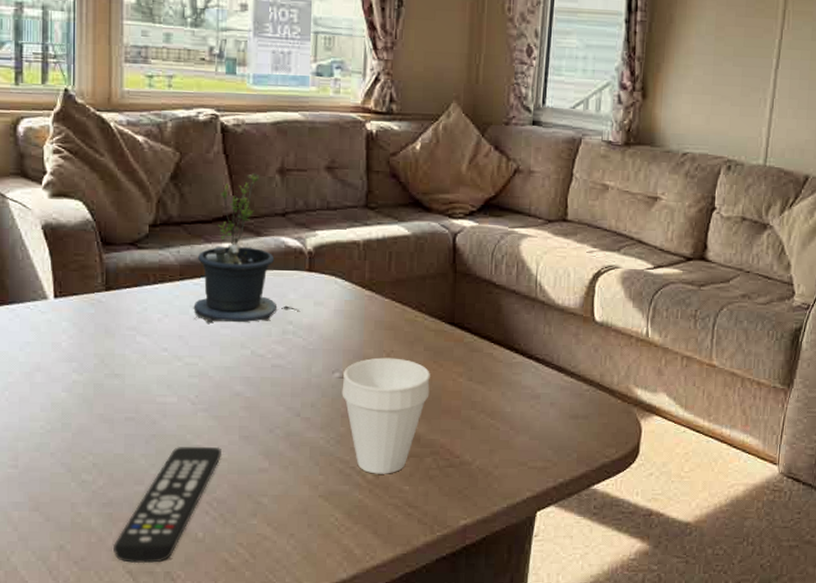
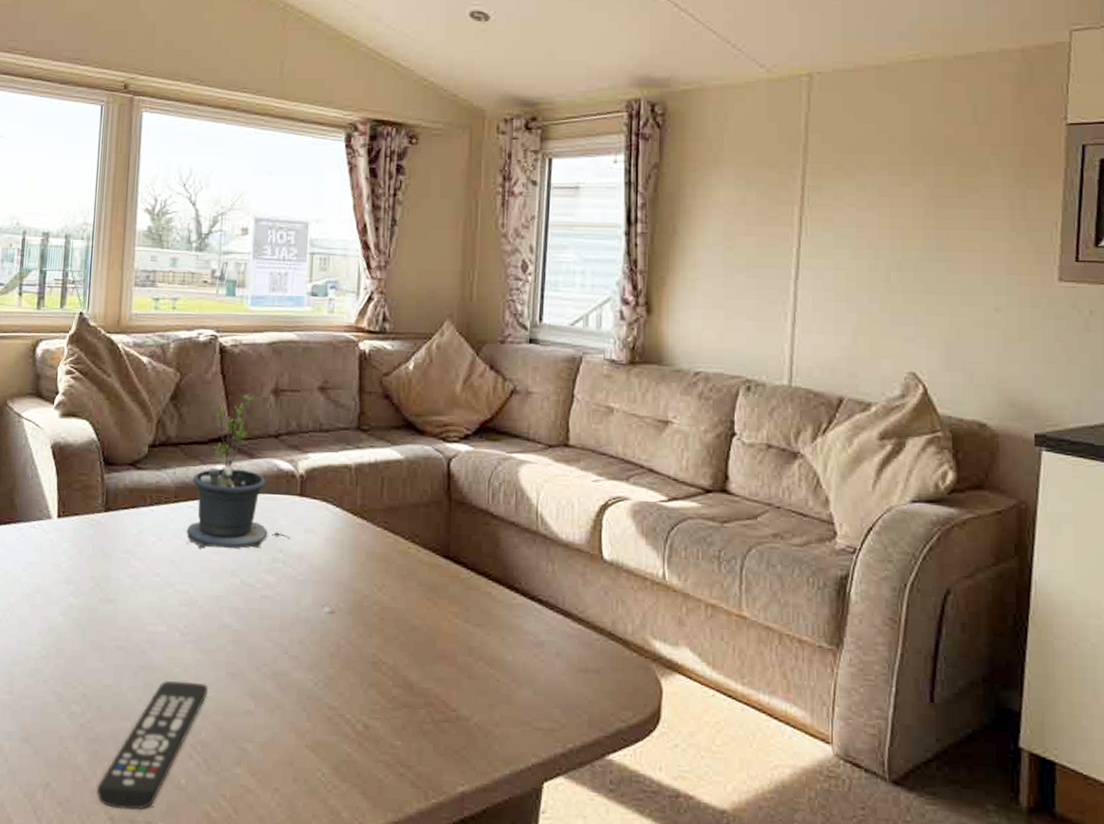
cup: present [342,357,430,474] -> none [331,592,424,726]

